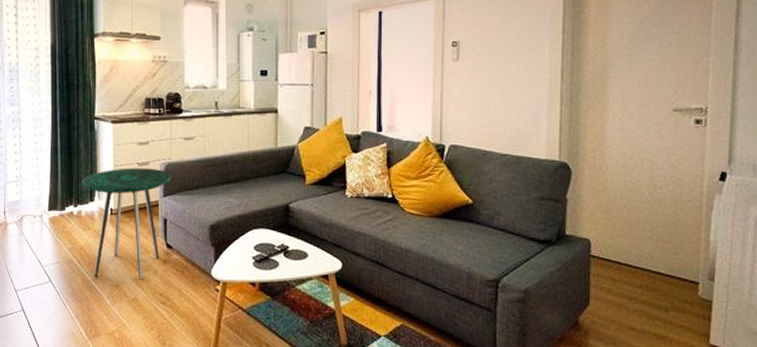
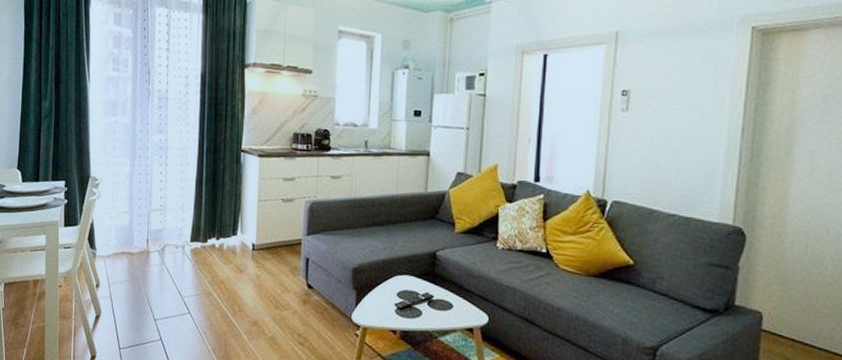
side table: present [81,168,172,280] -> none [225,203,317,318]

